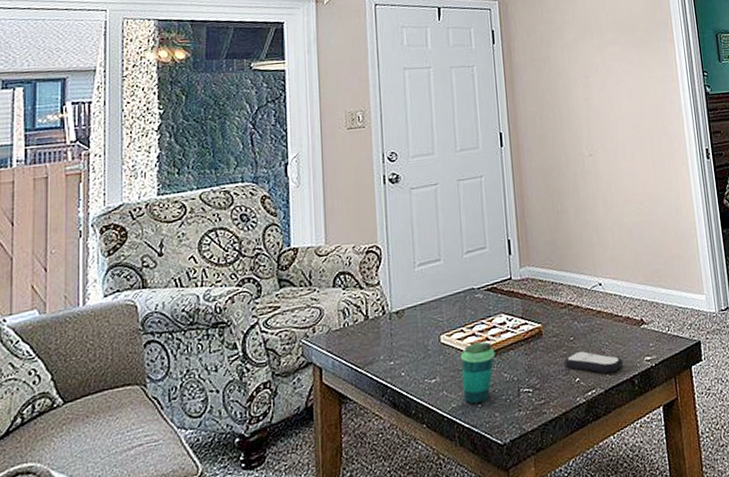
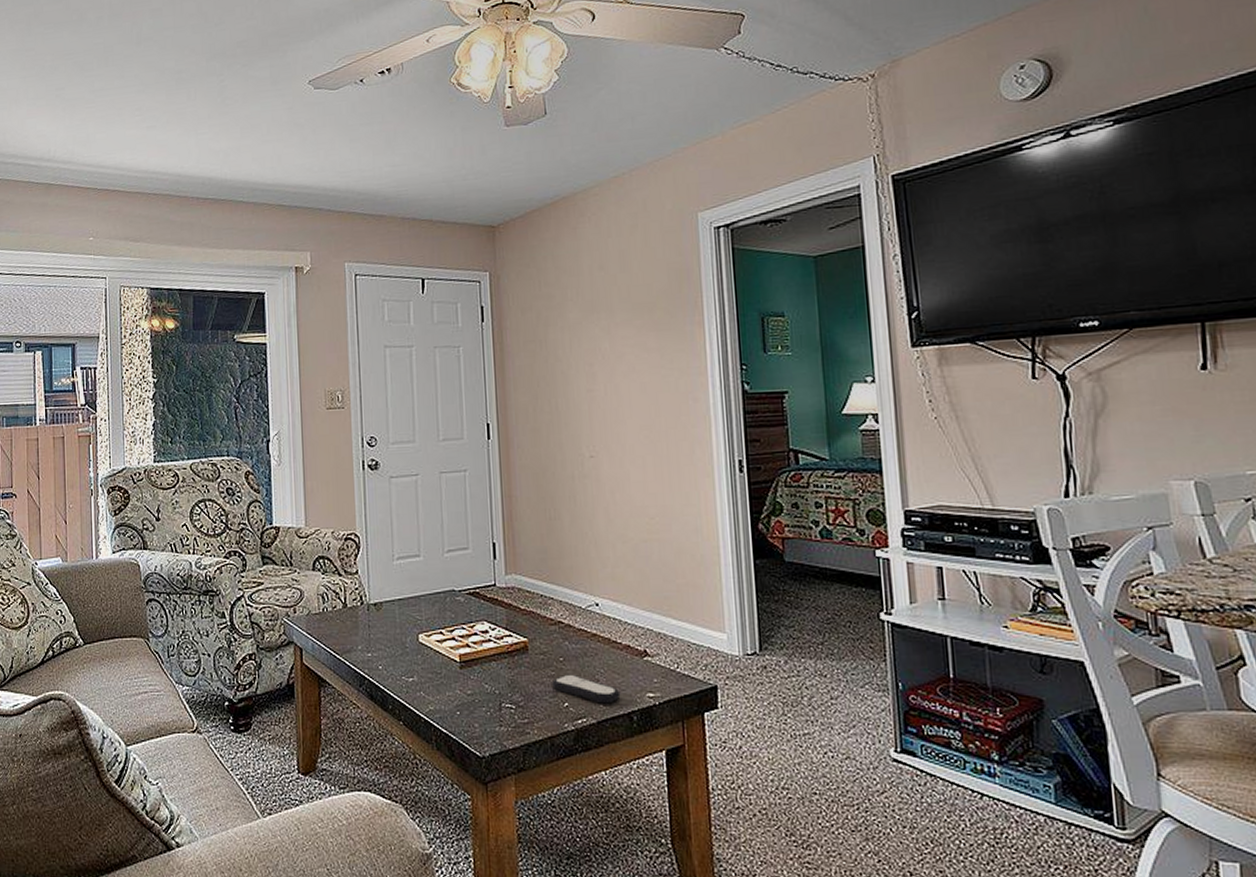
cup: present [460,341,496,405] -> none [439,648,476,711]

